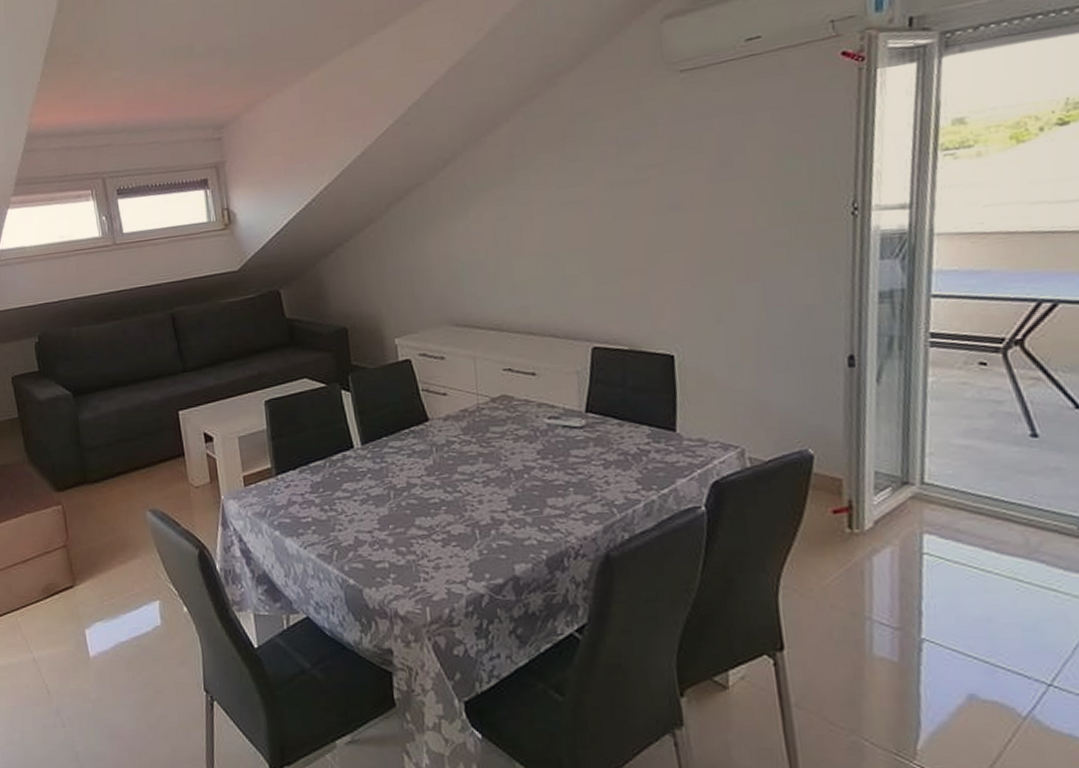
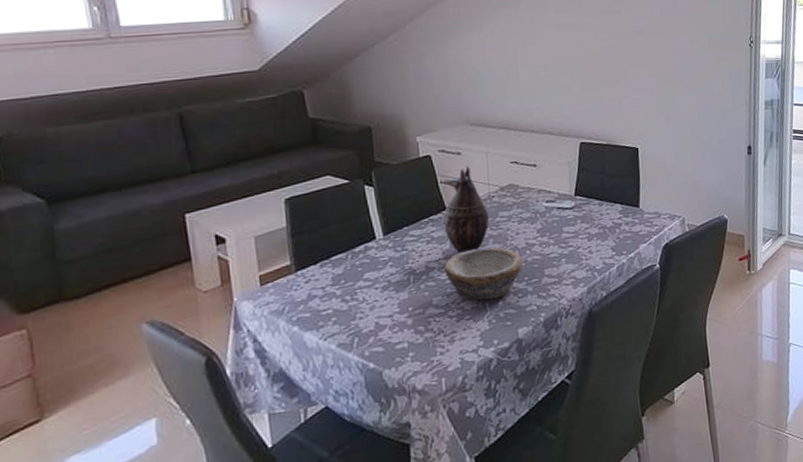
decorative vase: none [425,372,478,472] -> present [443,165,489,255]
bowl: none [426,466,519,526] -> present [443,246,522,300]

